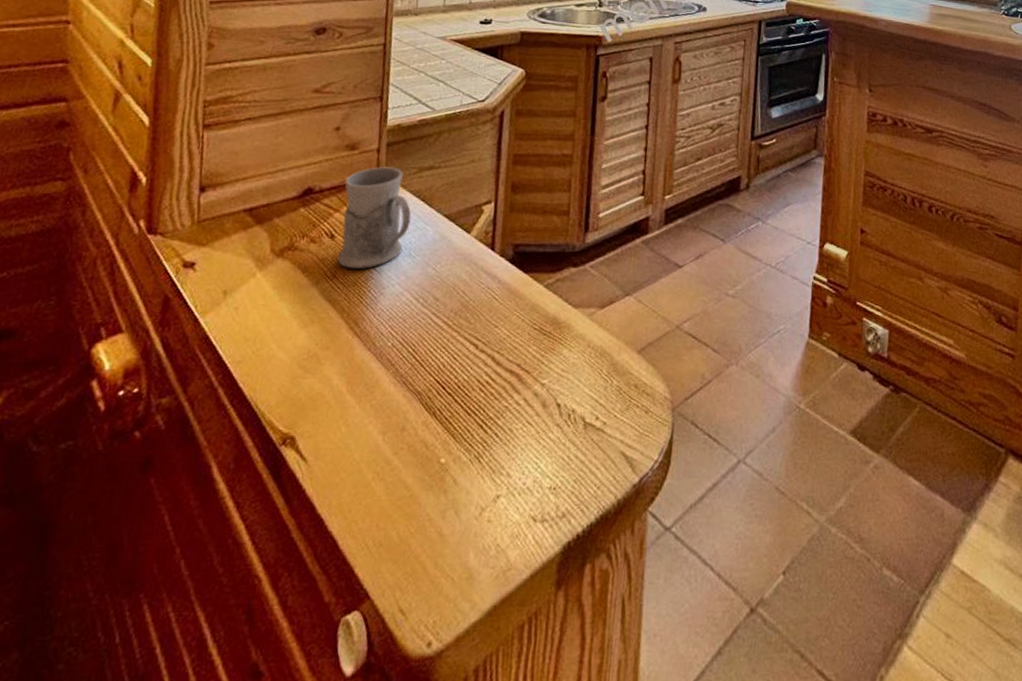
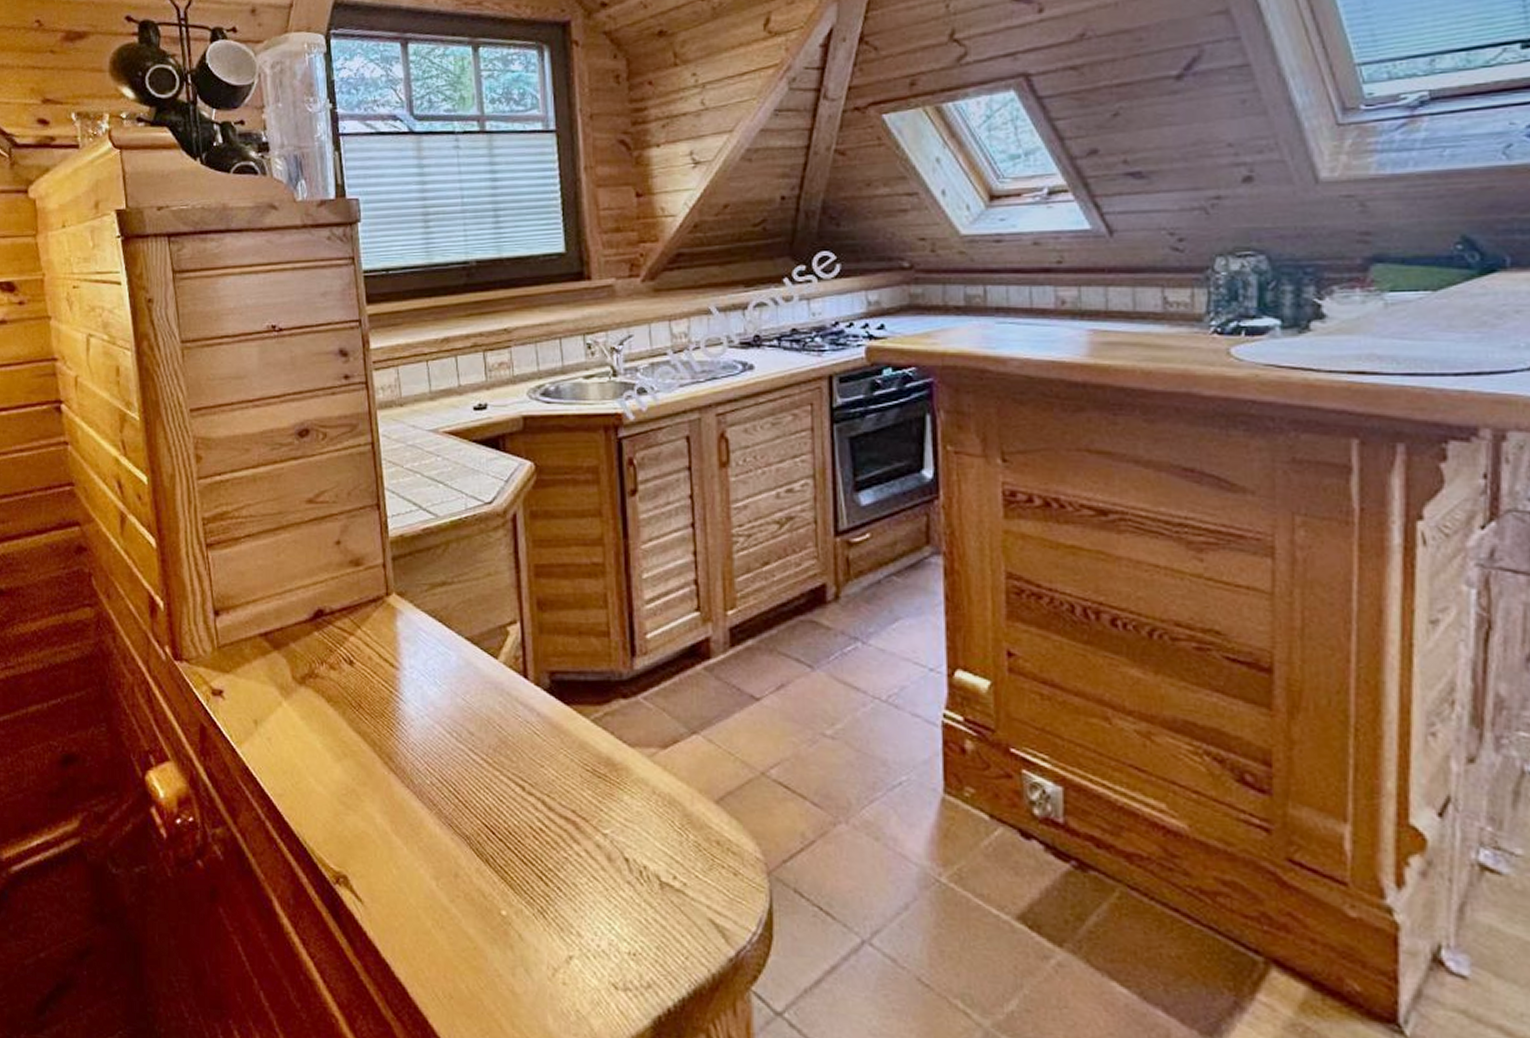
mug: present [337,166,412,269] -> none [355,584,430,698]

